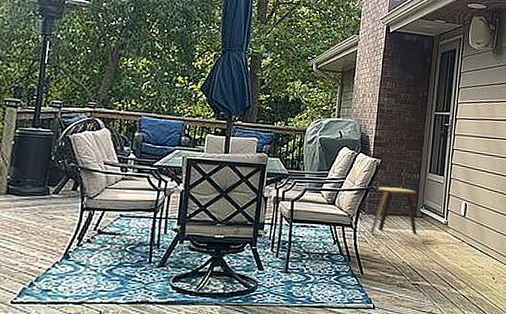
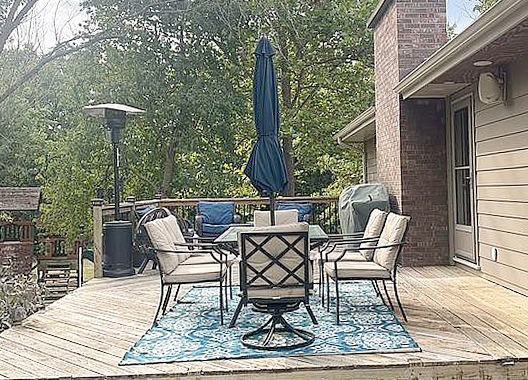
stool: present [370,187,417,234] -> none [409,240,452,285]

